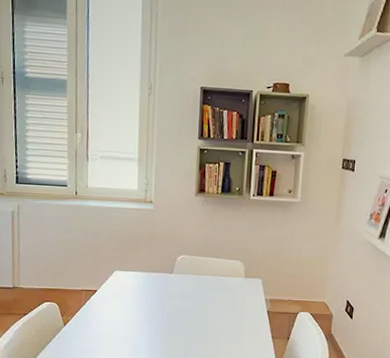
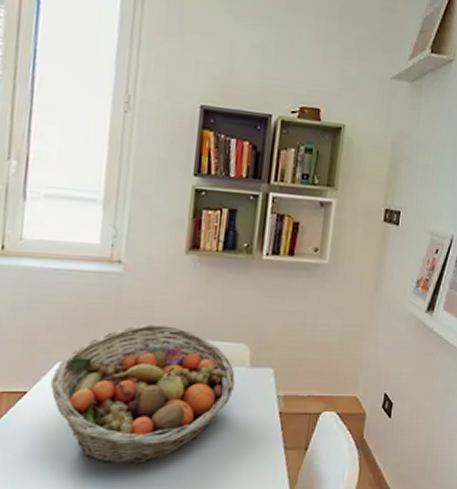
fruit basket: none [111,245,234,342] -> present [50,323,235,464]

